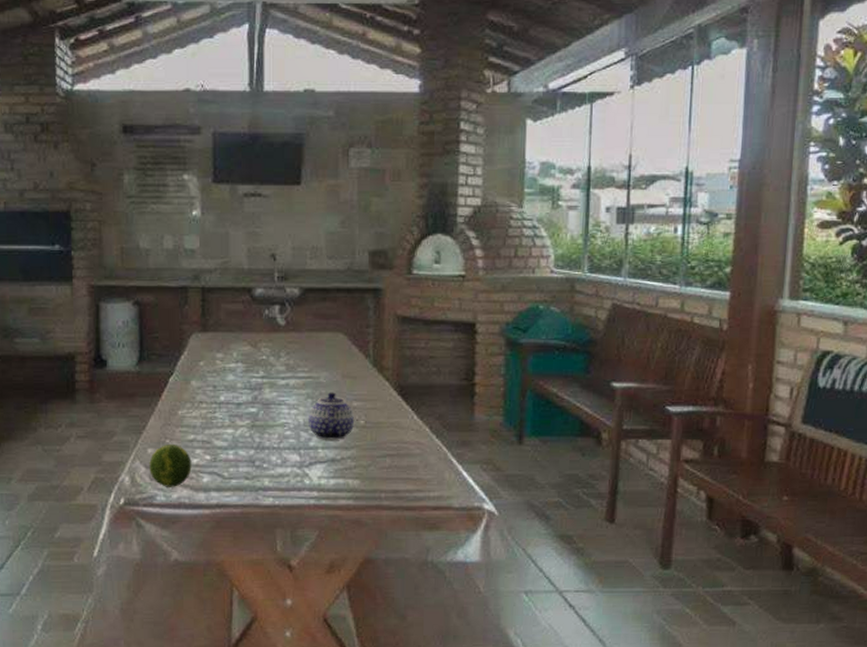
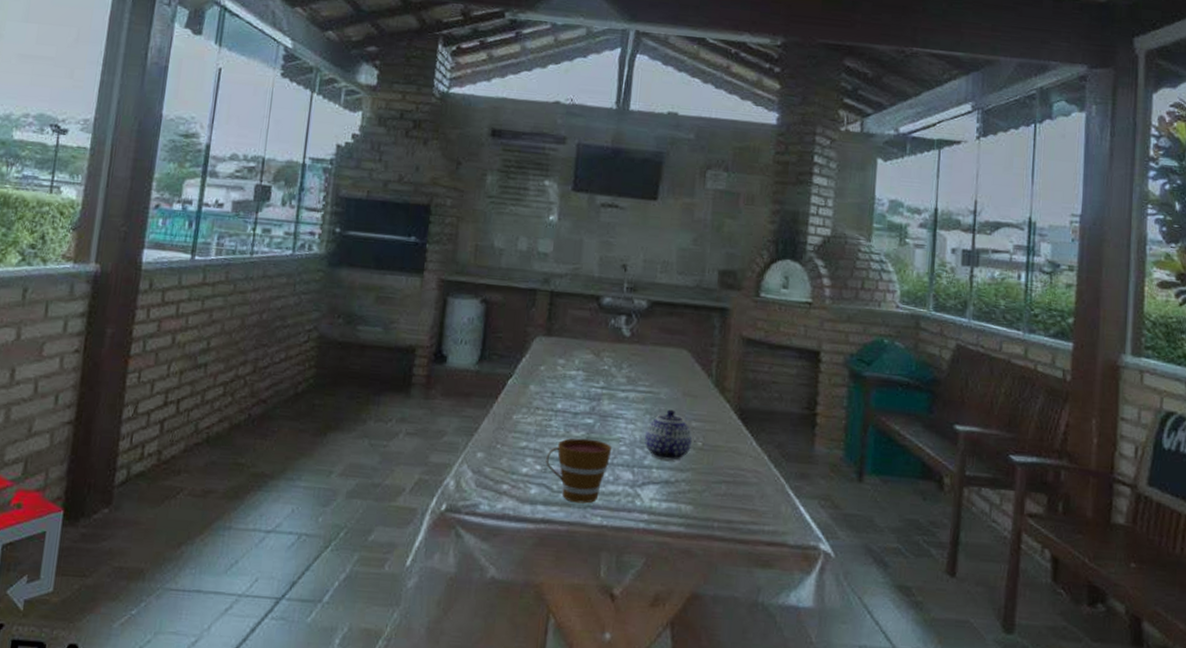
fruit: present [149,445,192,487] -> none [476,450,521,497]
cup: none [215,427,278,487] -> present [546,438,613,504]

